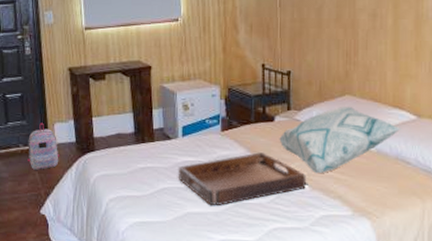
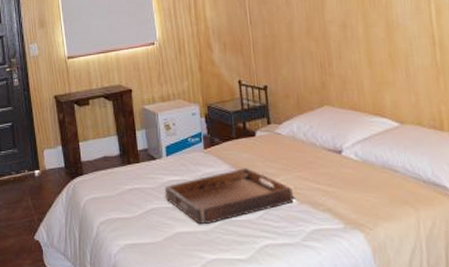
backpack: present [27,122,59,170] -> none [20,150,50,196]
decorative pillow: present [279,107,401,173] -> none [262,118,385,186]

